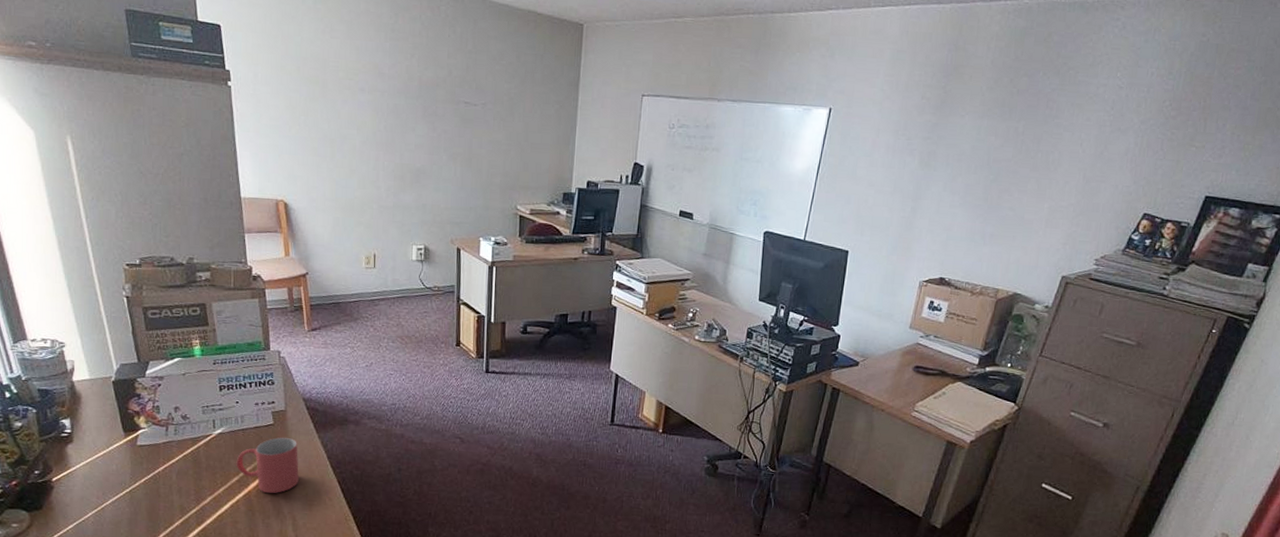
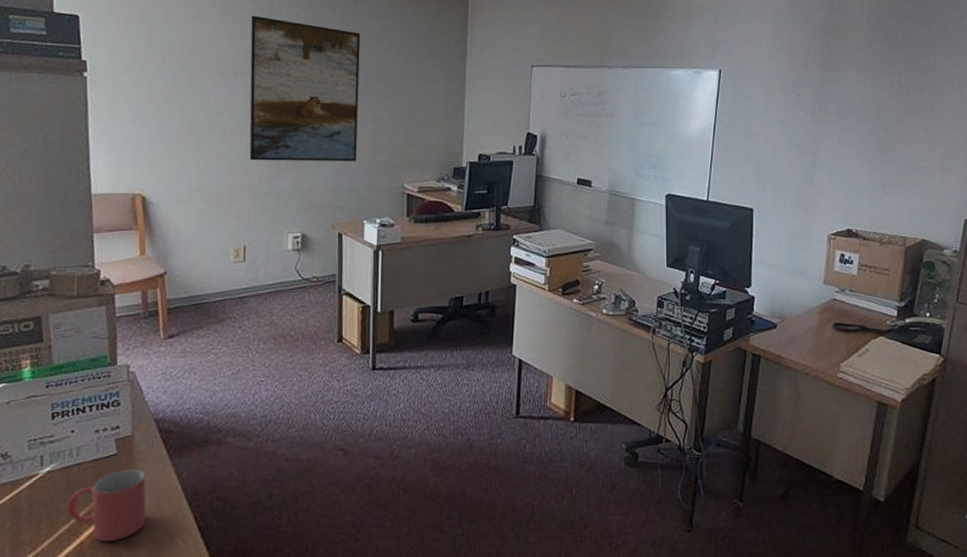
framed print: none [376,31,479,182] -> present [249,15,361,162]

